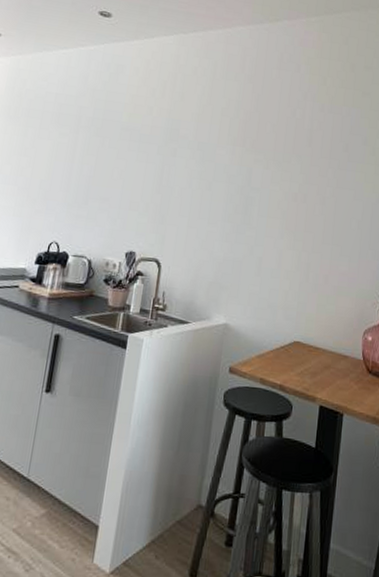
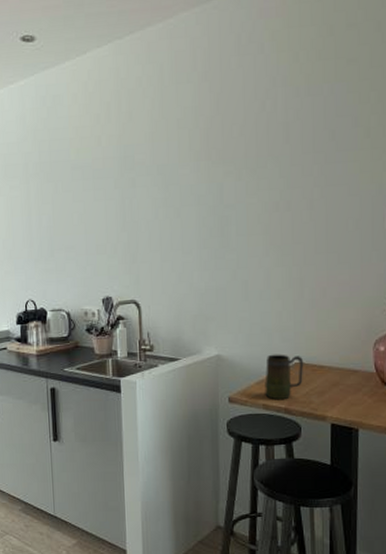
mug: none [263,330,302,377] -> present [265,354,304,400]

